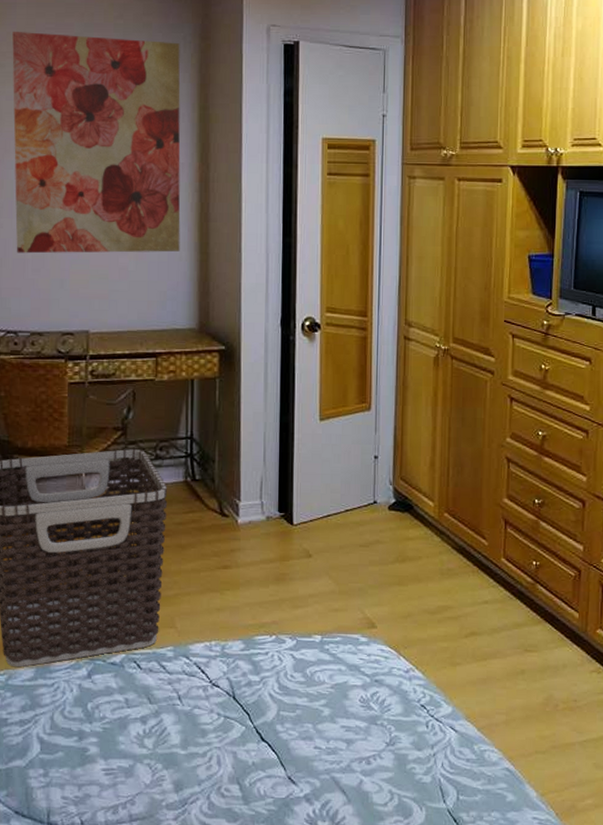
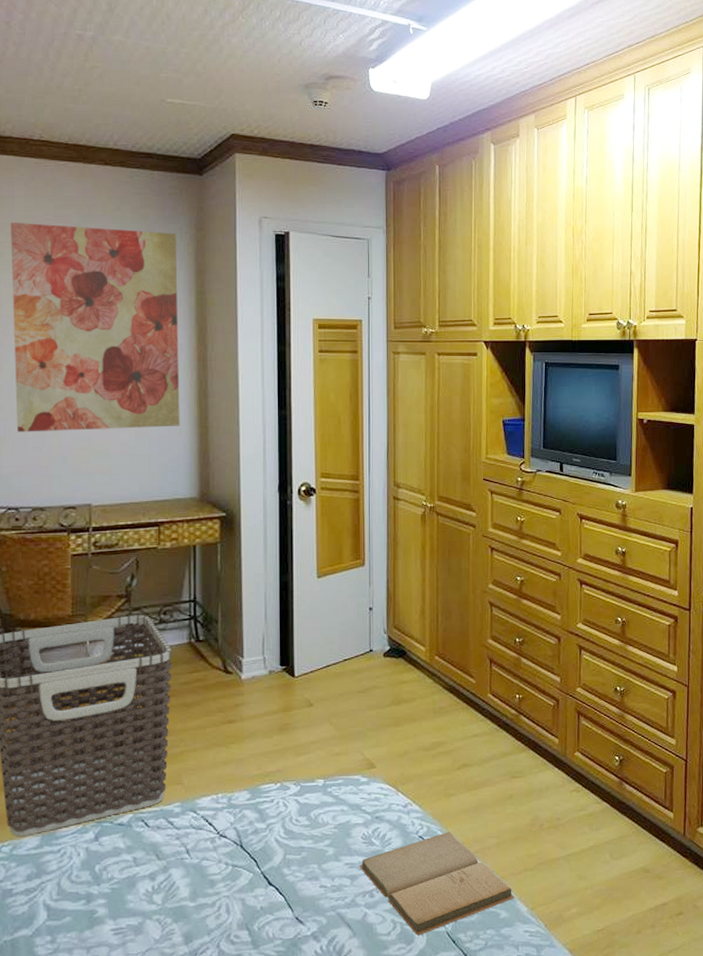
book: none [357,703,523,810] -> present [360,832,515,936]

